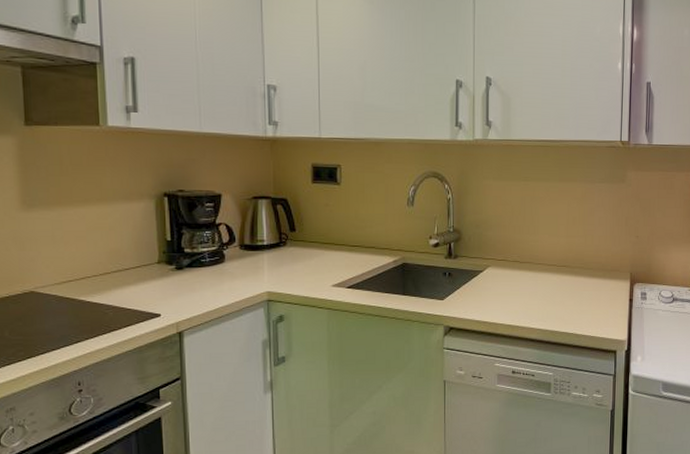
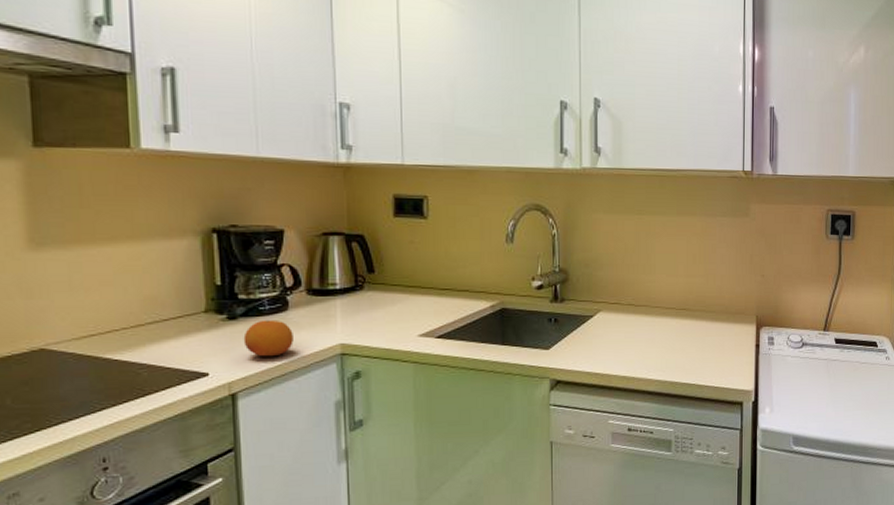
fruit: none [188,270,229,302] -> present [243,319,293,357]

